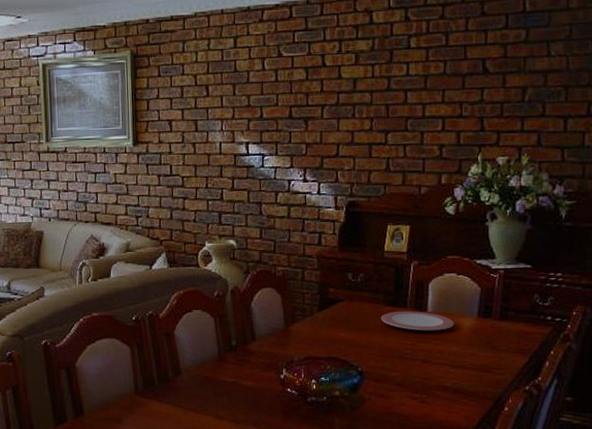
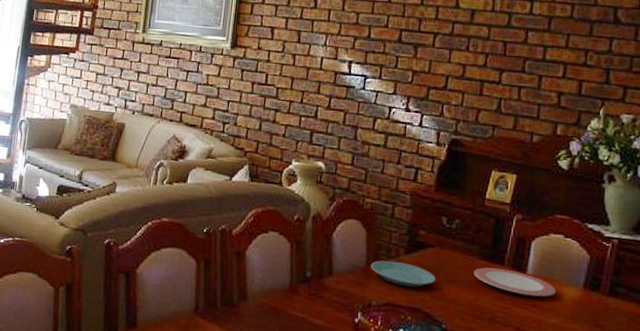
plate: none [288,320,348,340] -> present [370,260,435,288]

